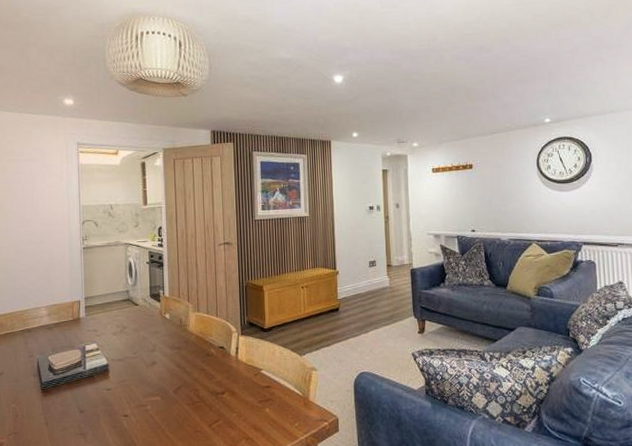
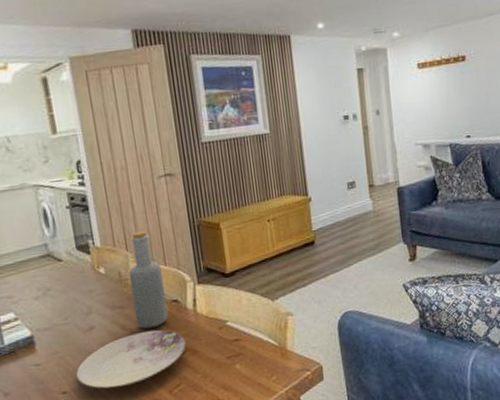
plate: none [136,370,227,417] -> present [75,329,186,389]
bottle: none [188,287,215,369] -> present [129,230,169,329]

